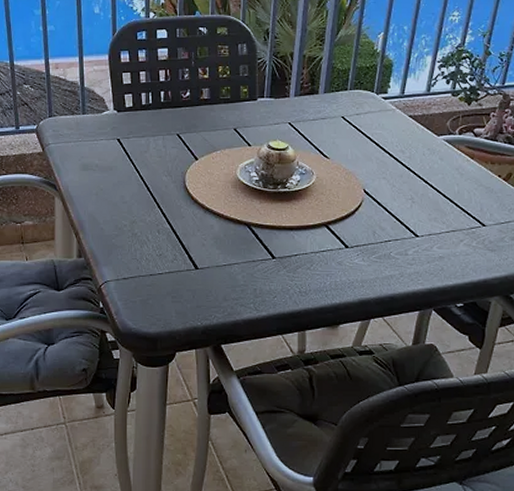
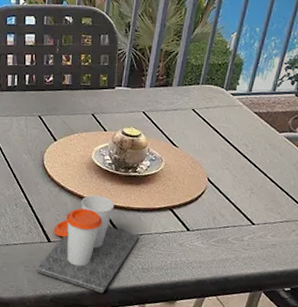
cup: none [185,216,294,322] -> present [37,195,139,294]

